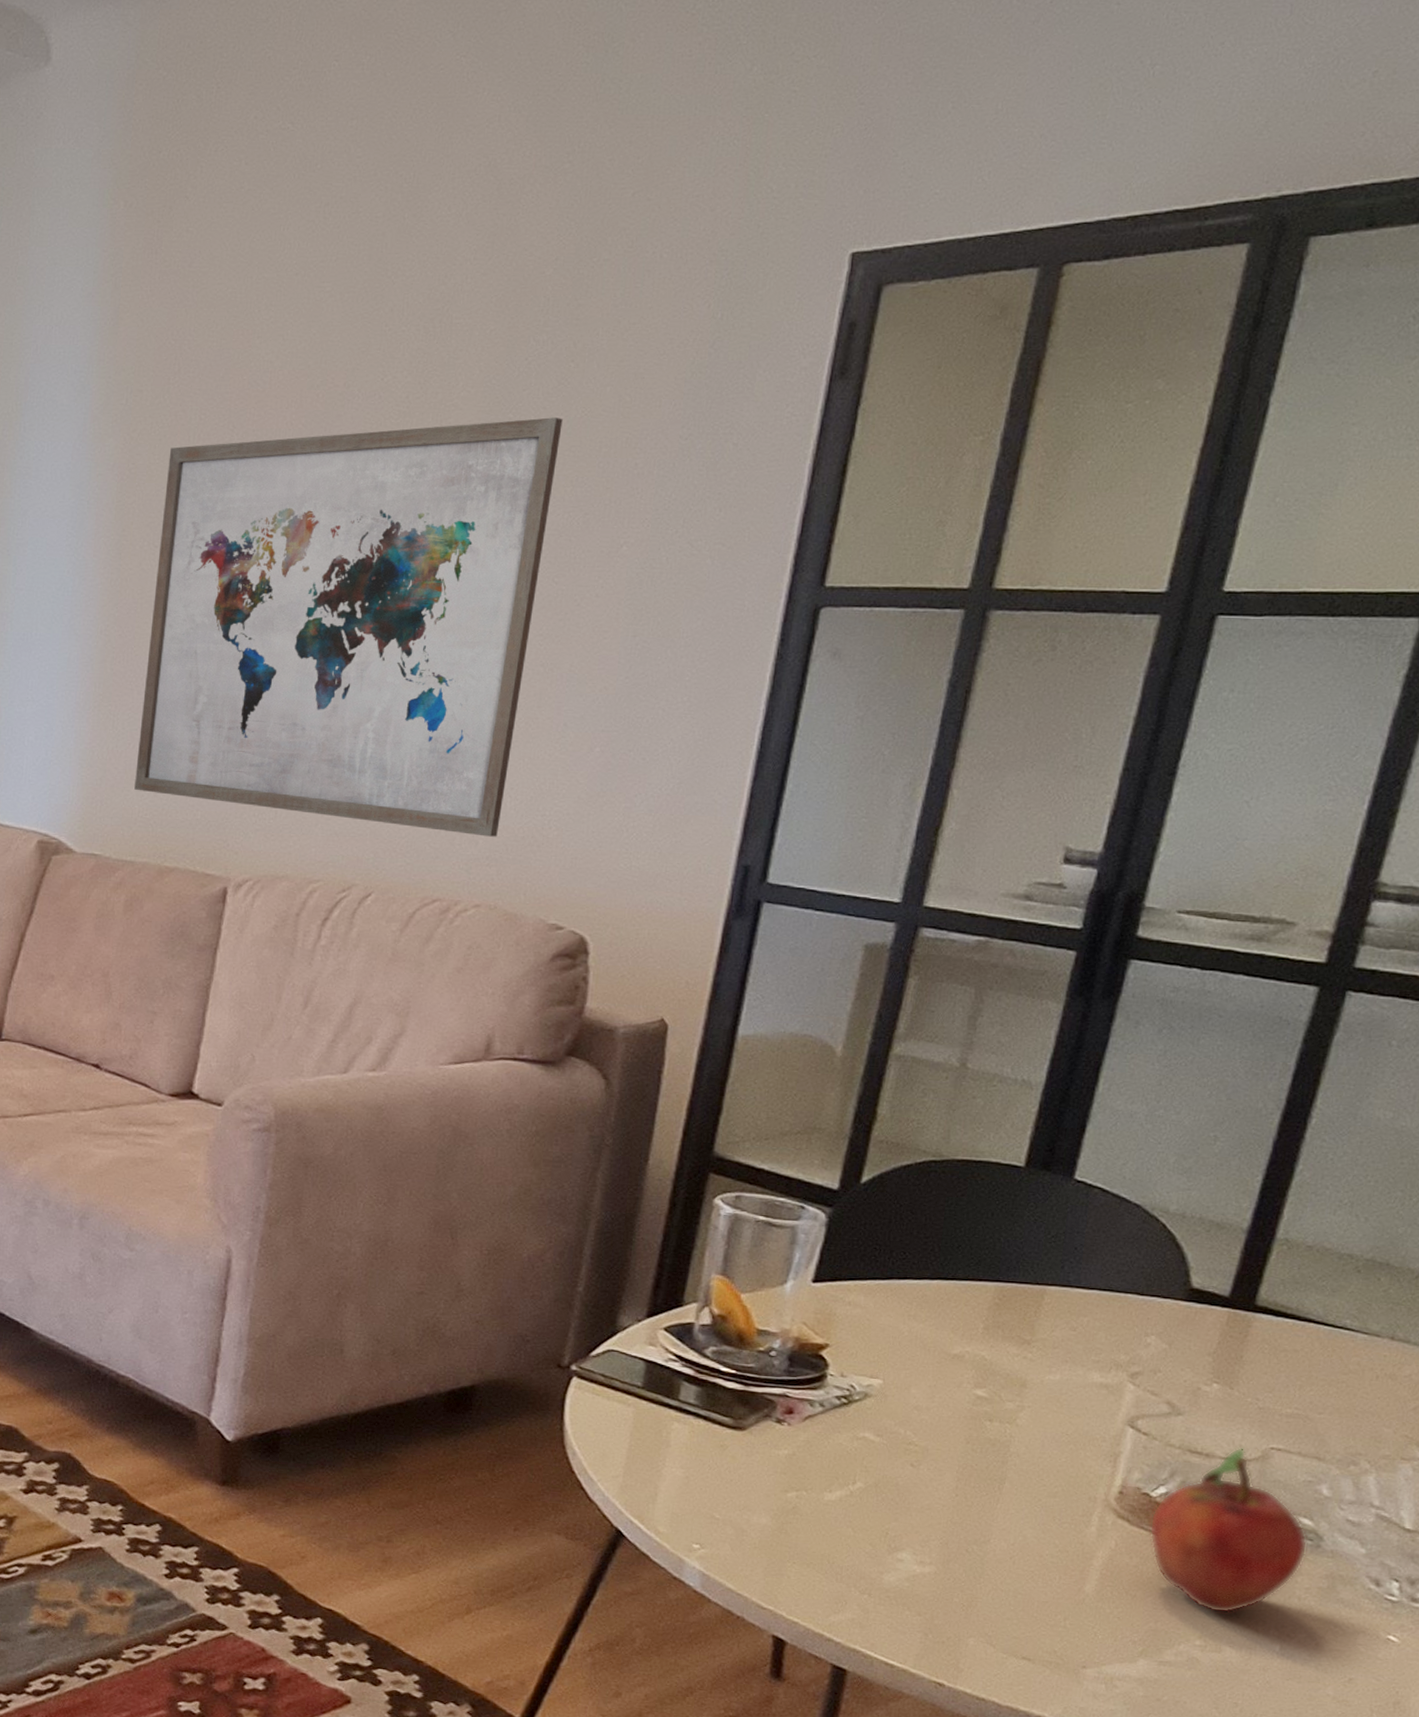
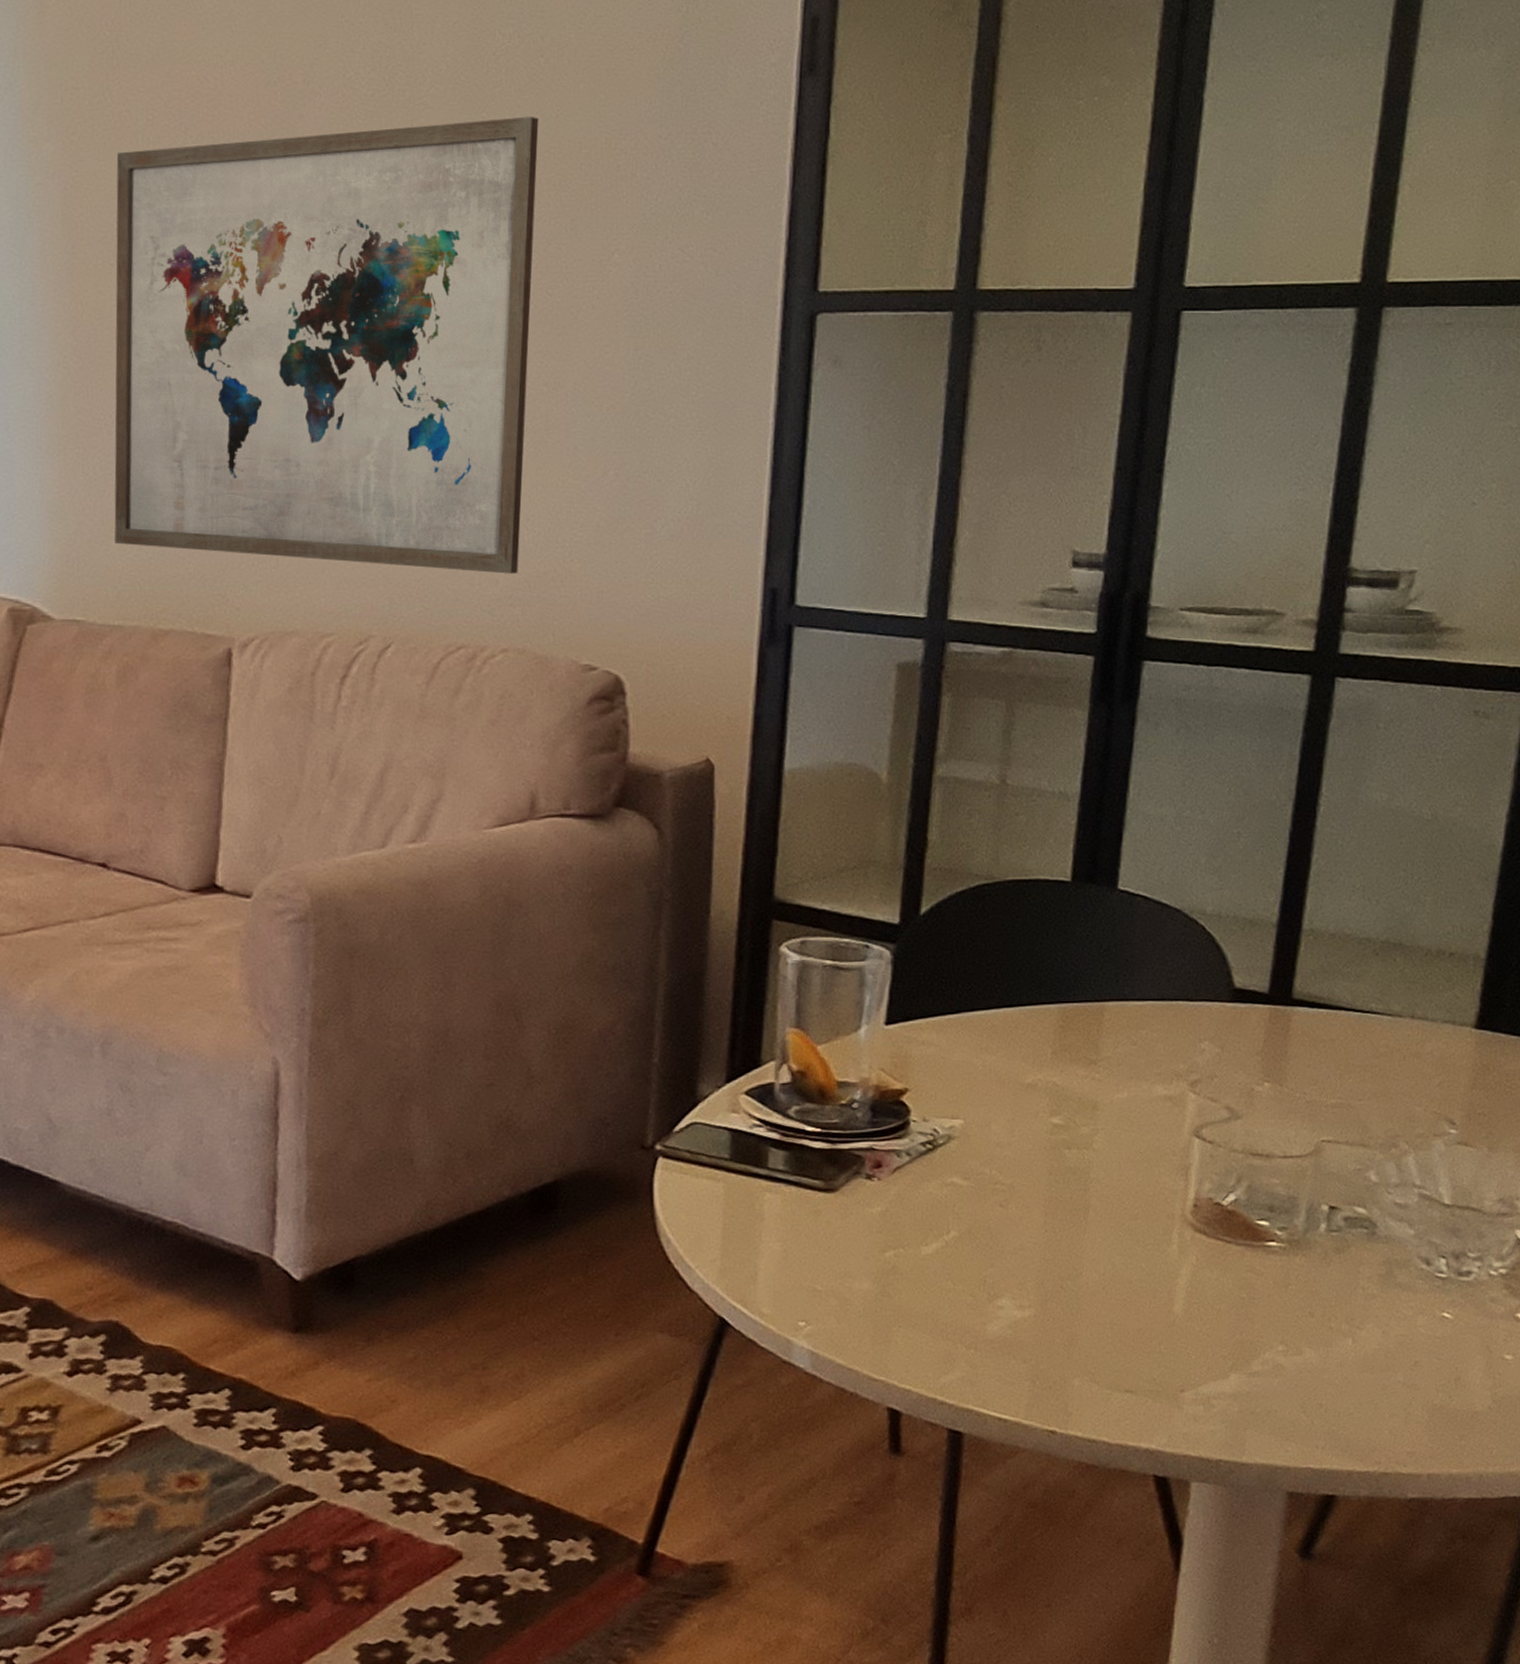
fruit: present [1149,1446,1308,1614] -> none [1224,1143,1364,1315]

